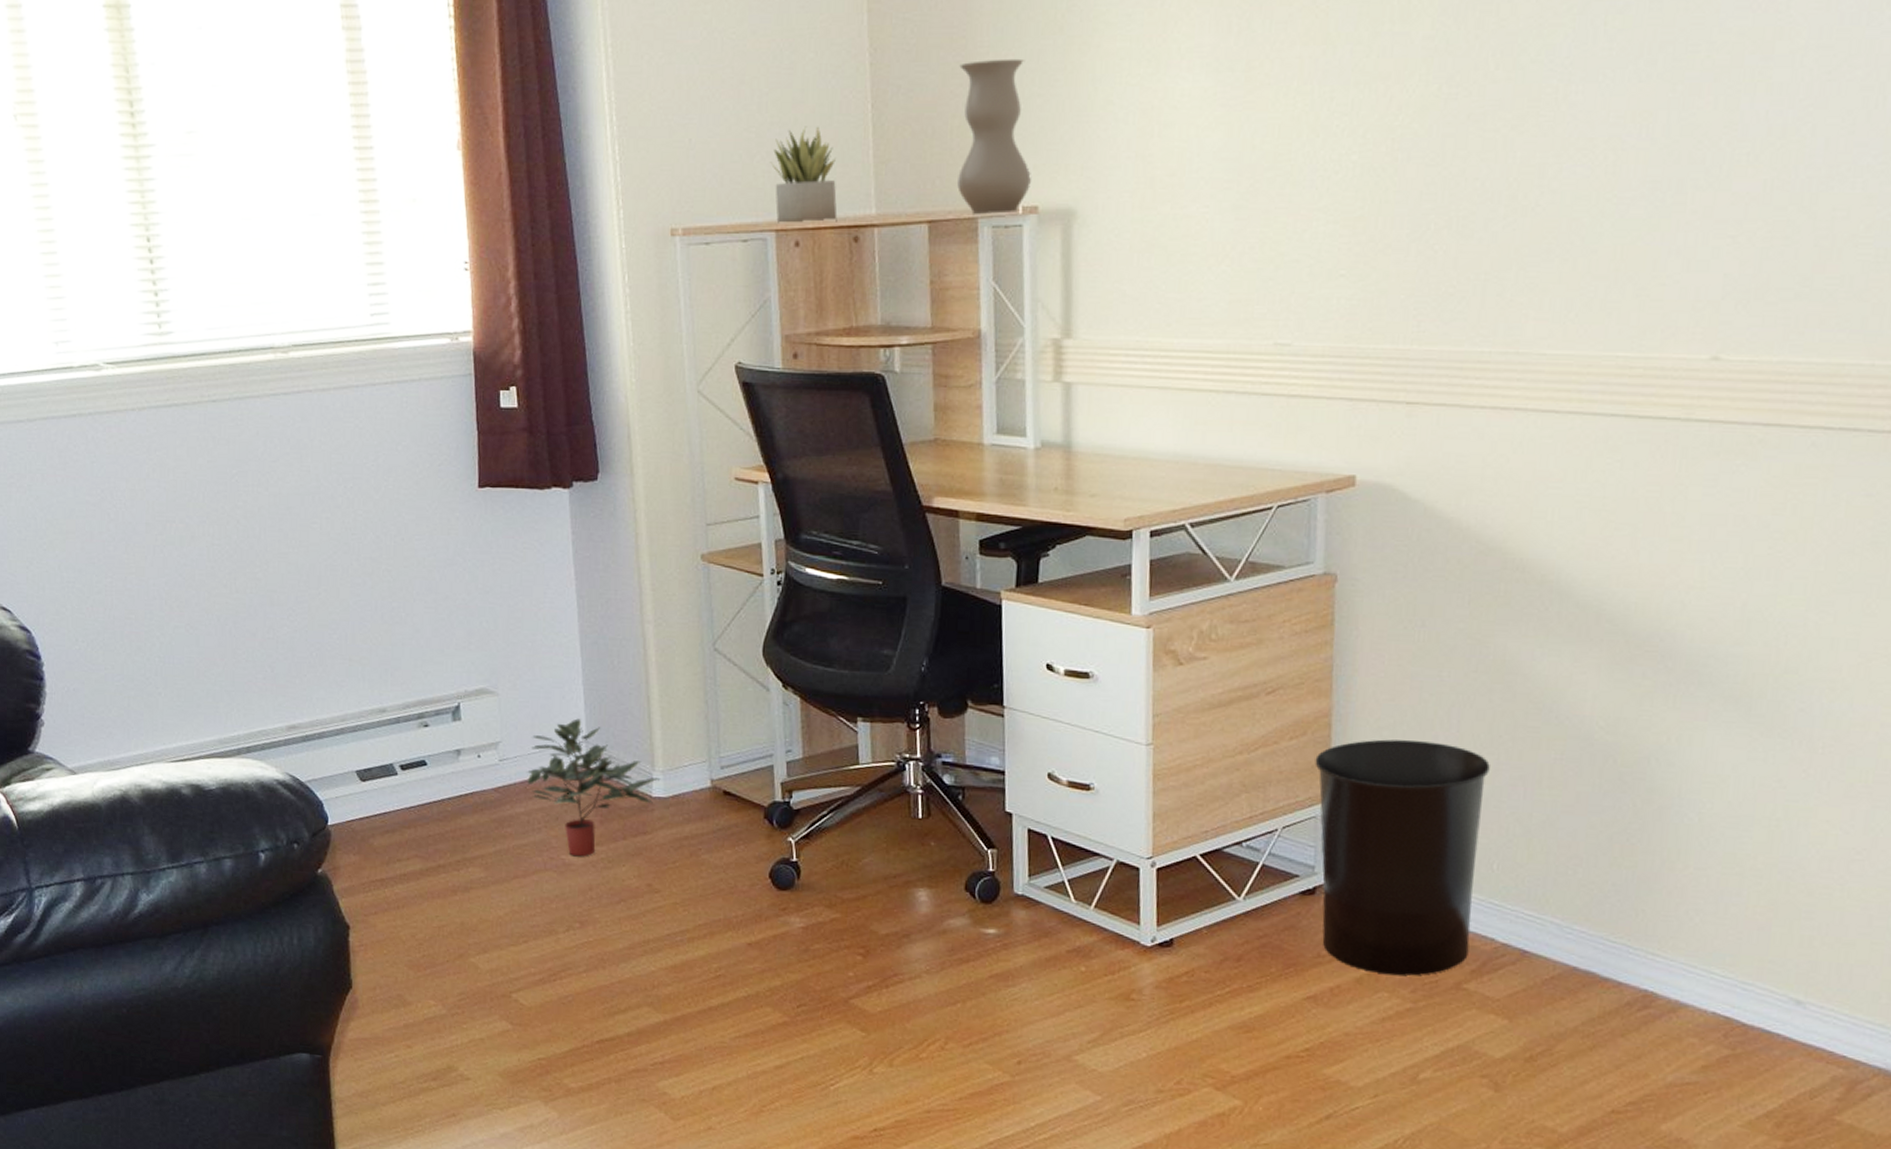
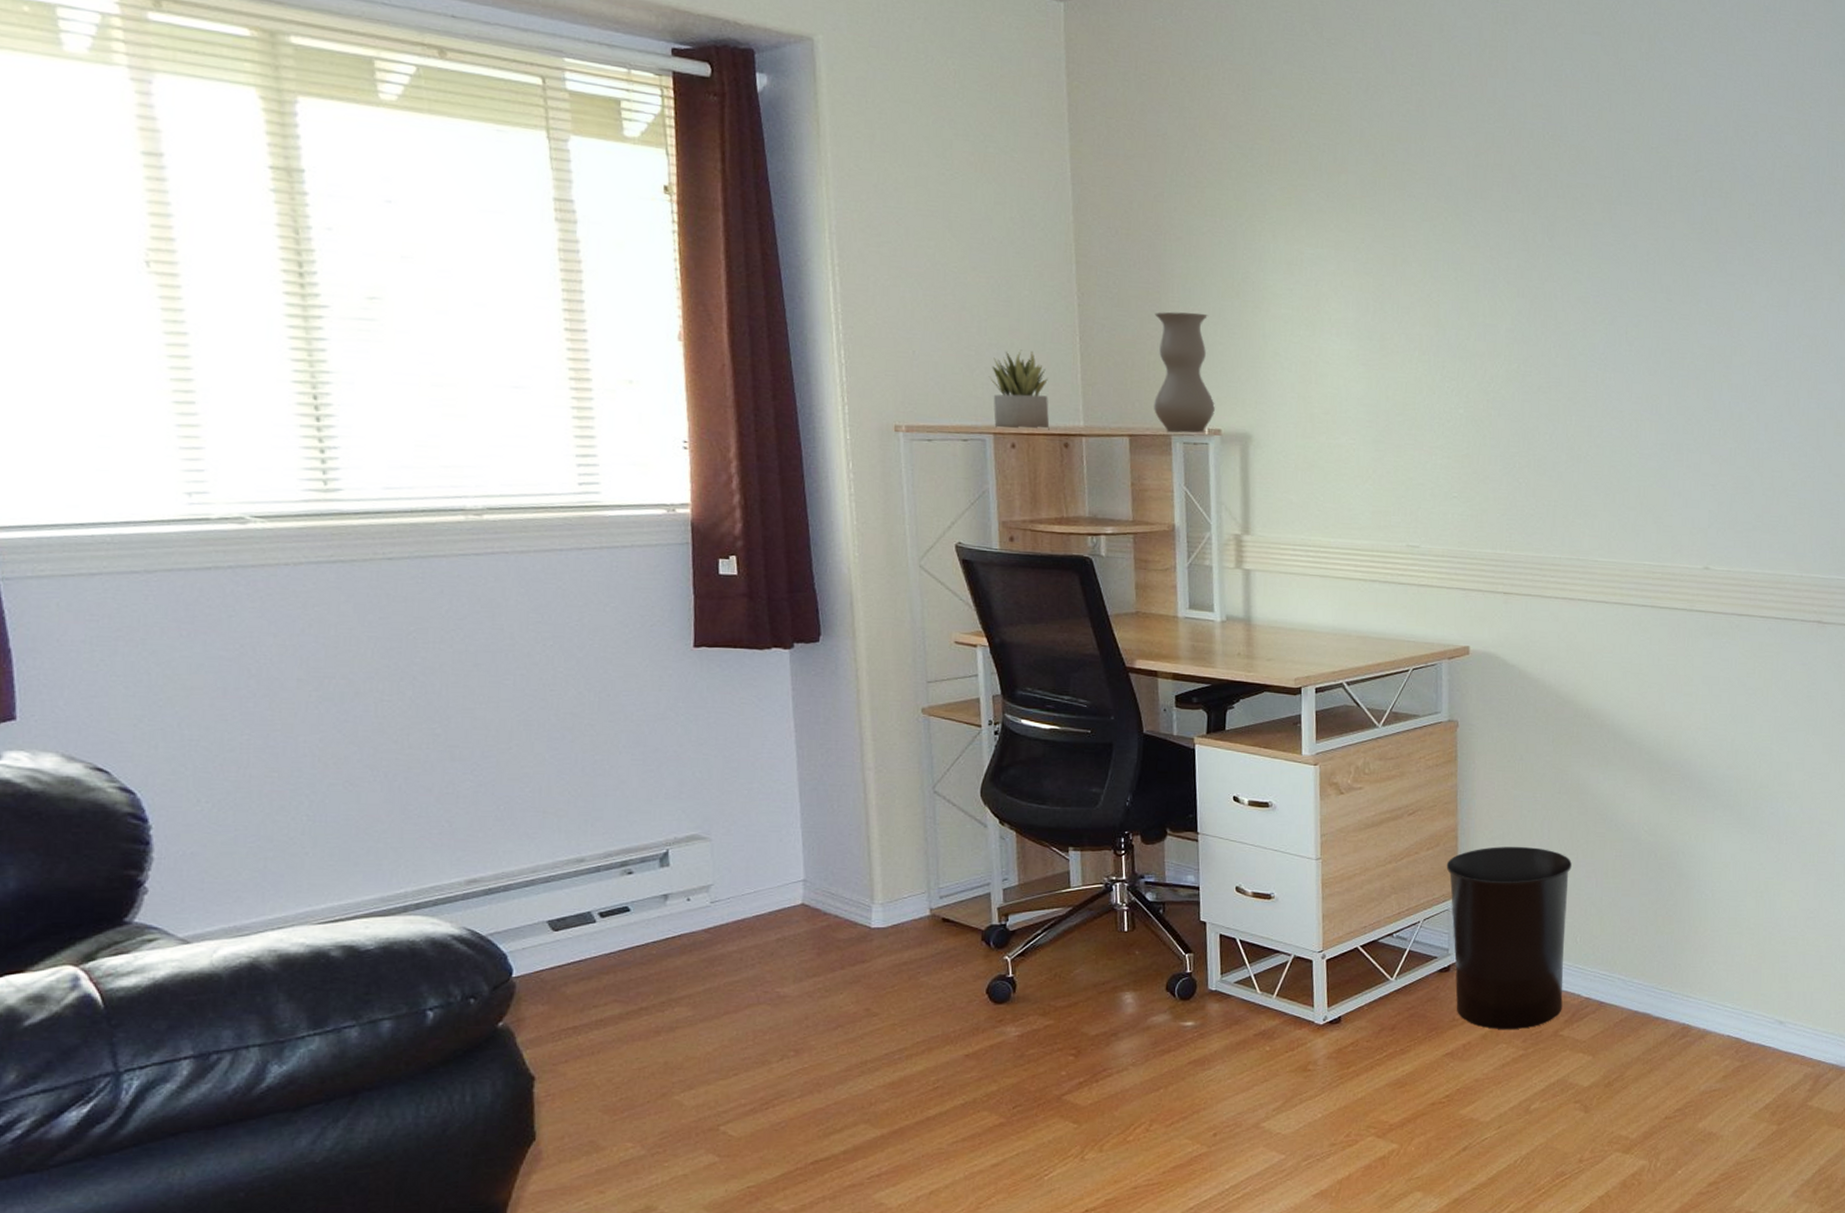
potted plant: present [527,718,661,857] -> none [740,859,880,989]

